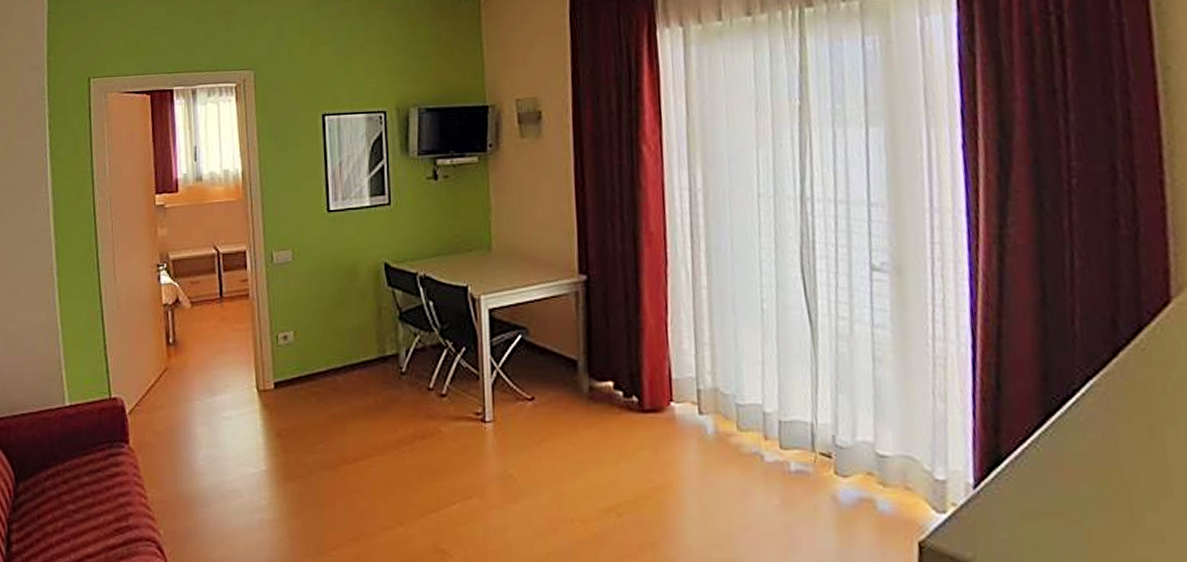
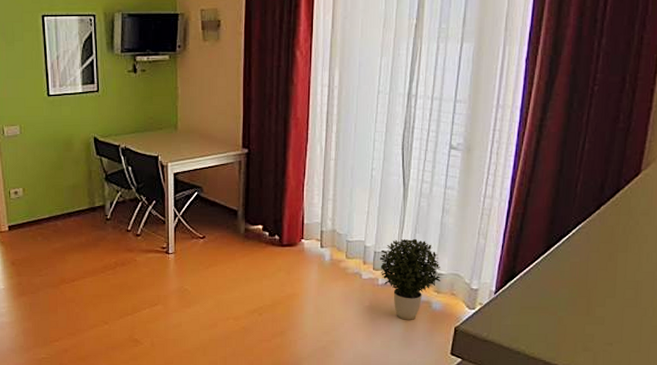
potted plant: none [787,401,886,530] -> present [379,238,441,321]

